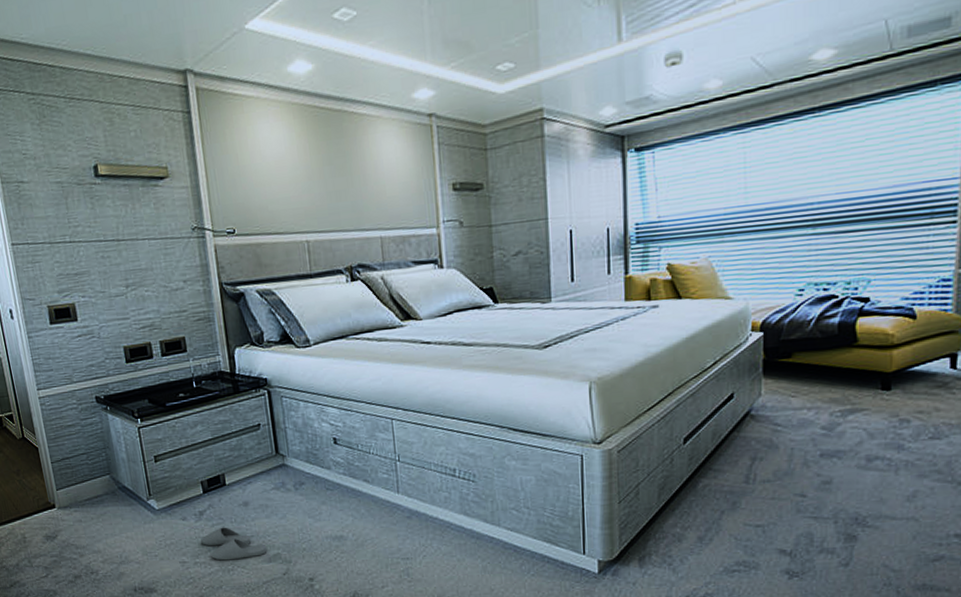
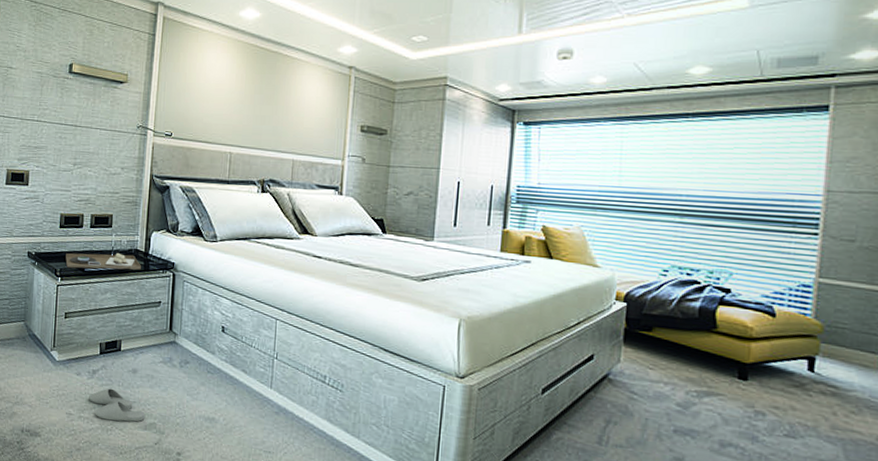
platter: none [140,378,230,408] -> present [65,253,141,270]

